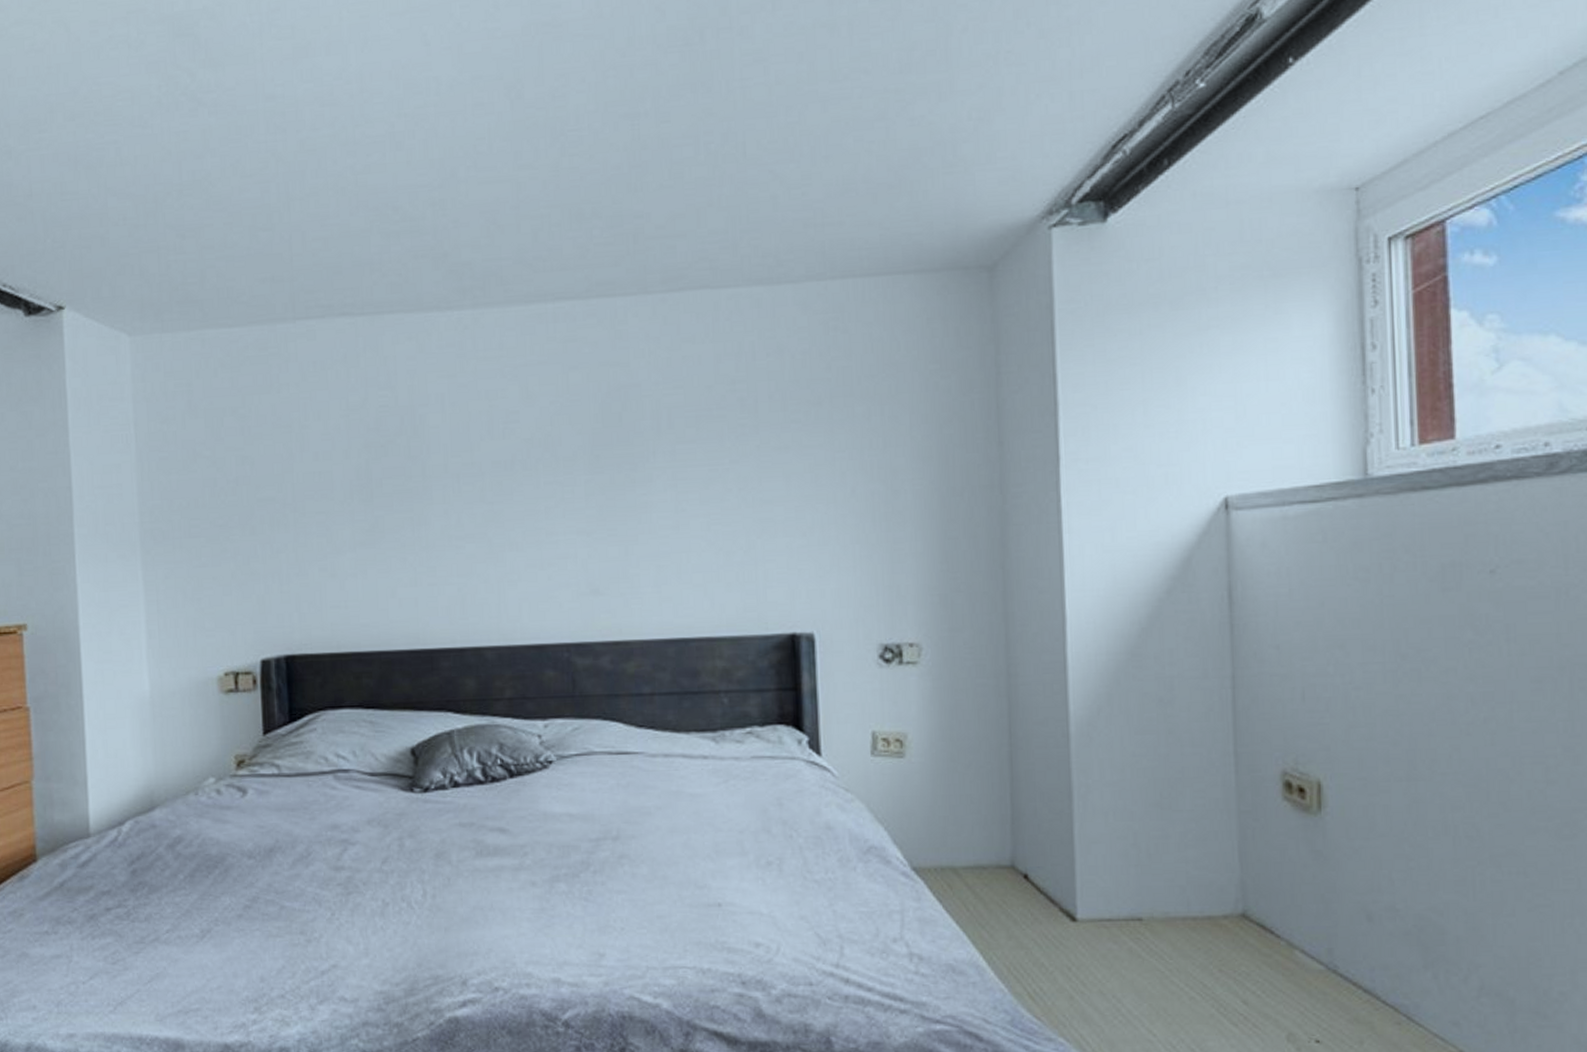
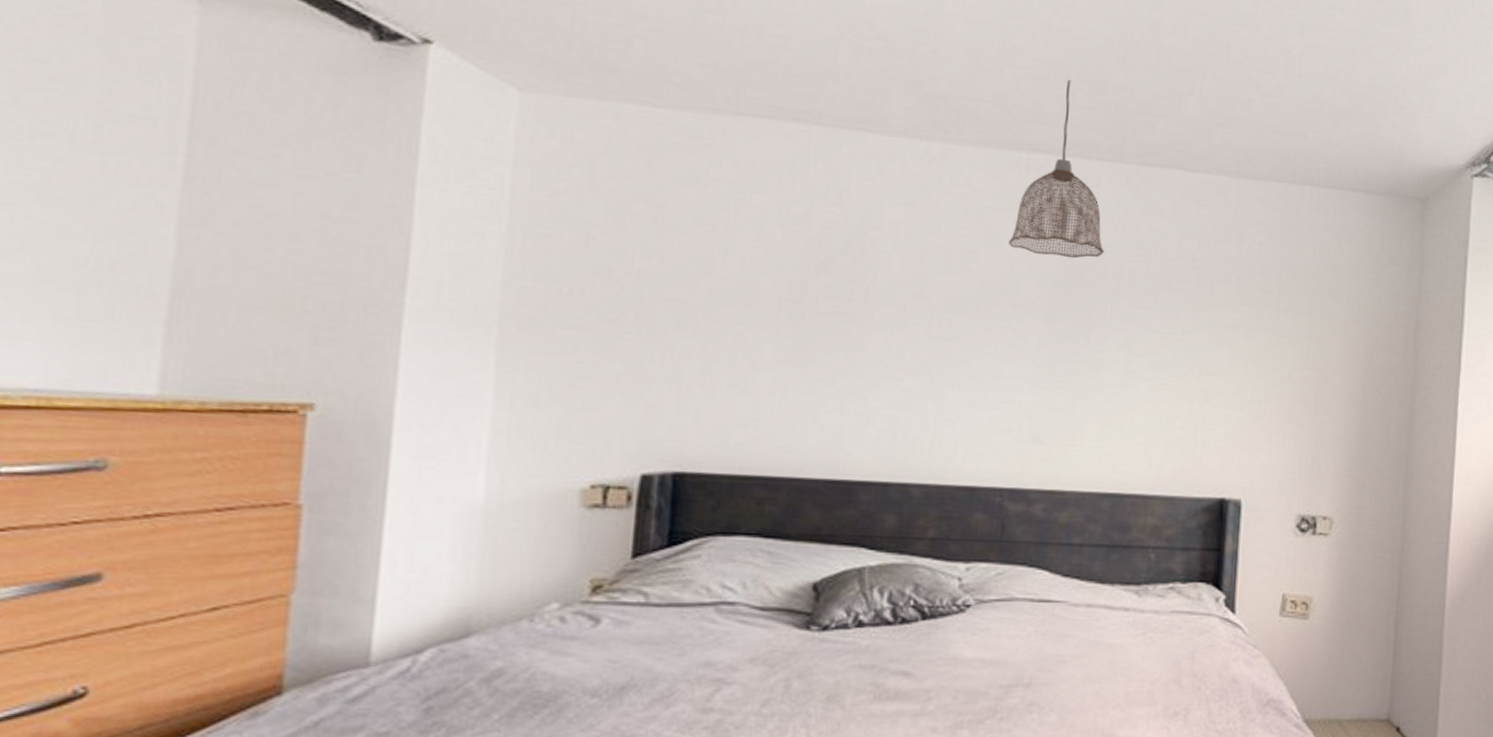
pendant lamp: none [545,219,639,404] -> present [1009,80,1104,259]

